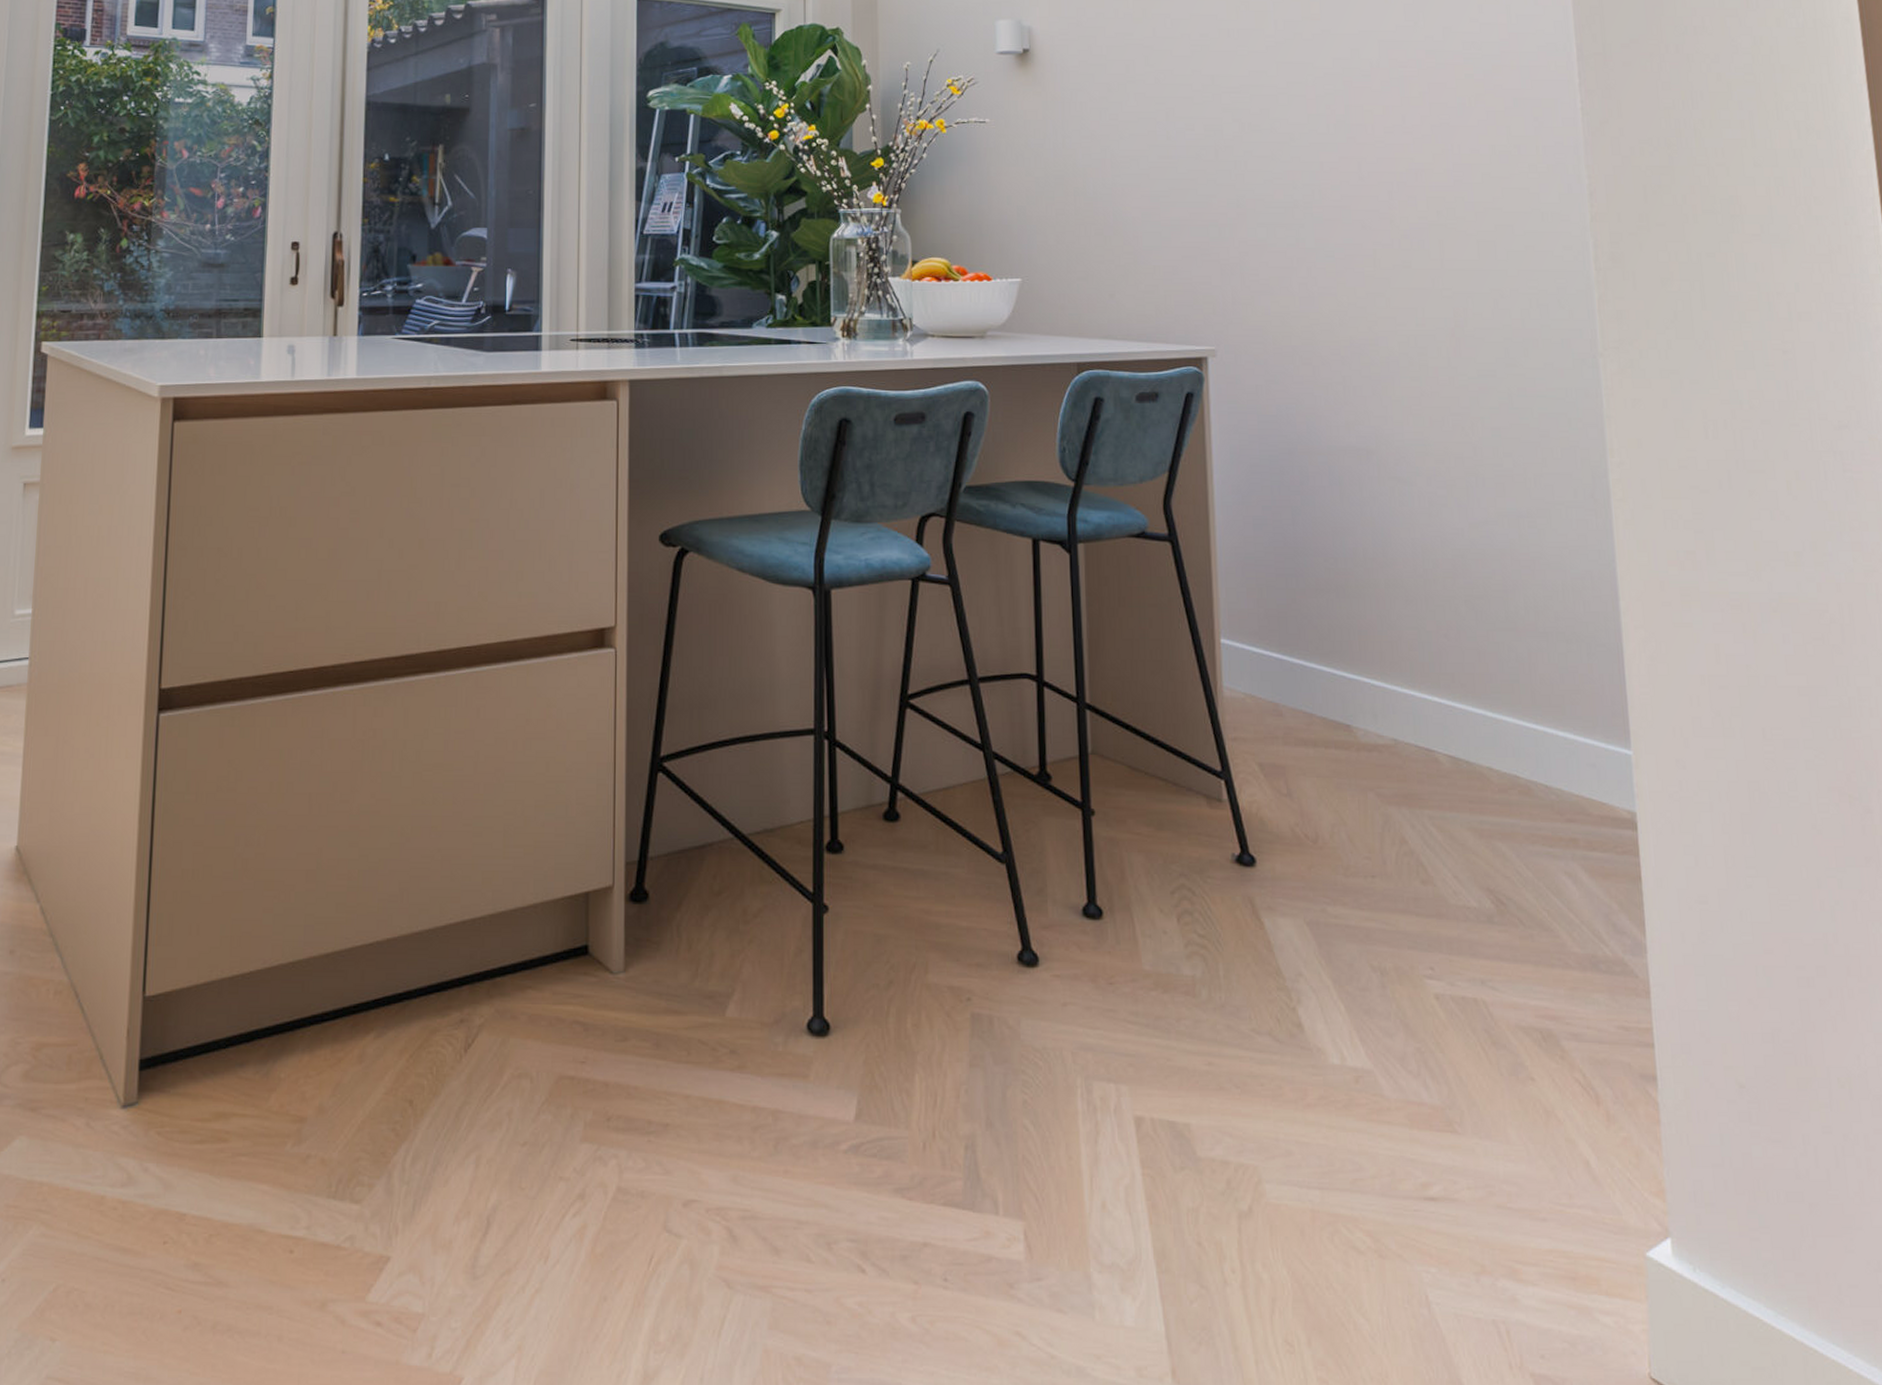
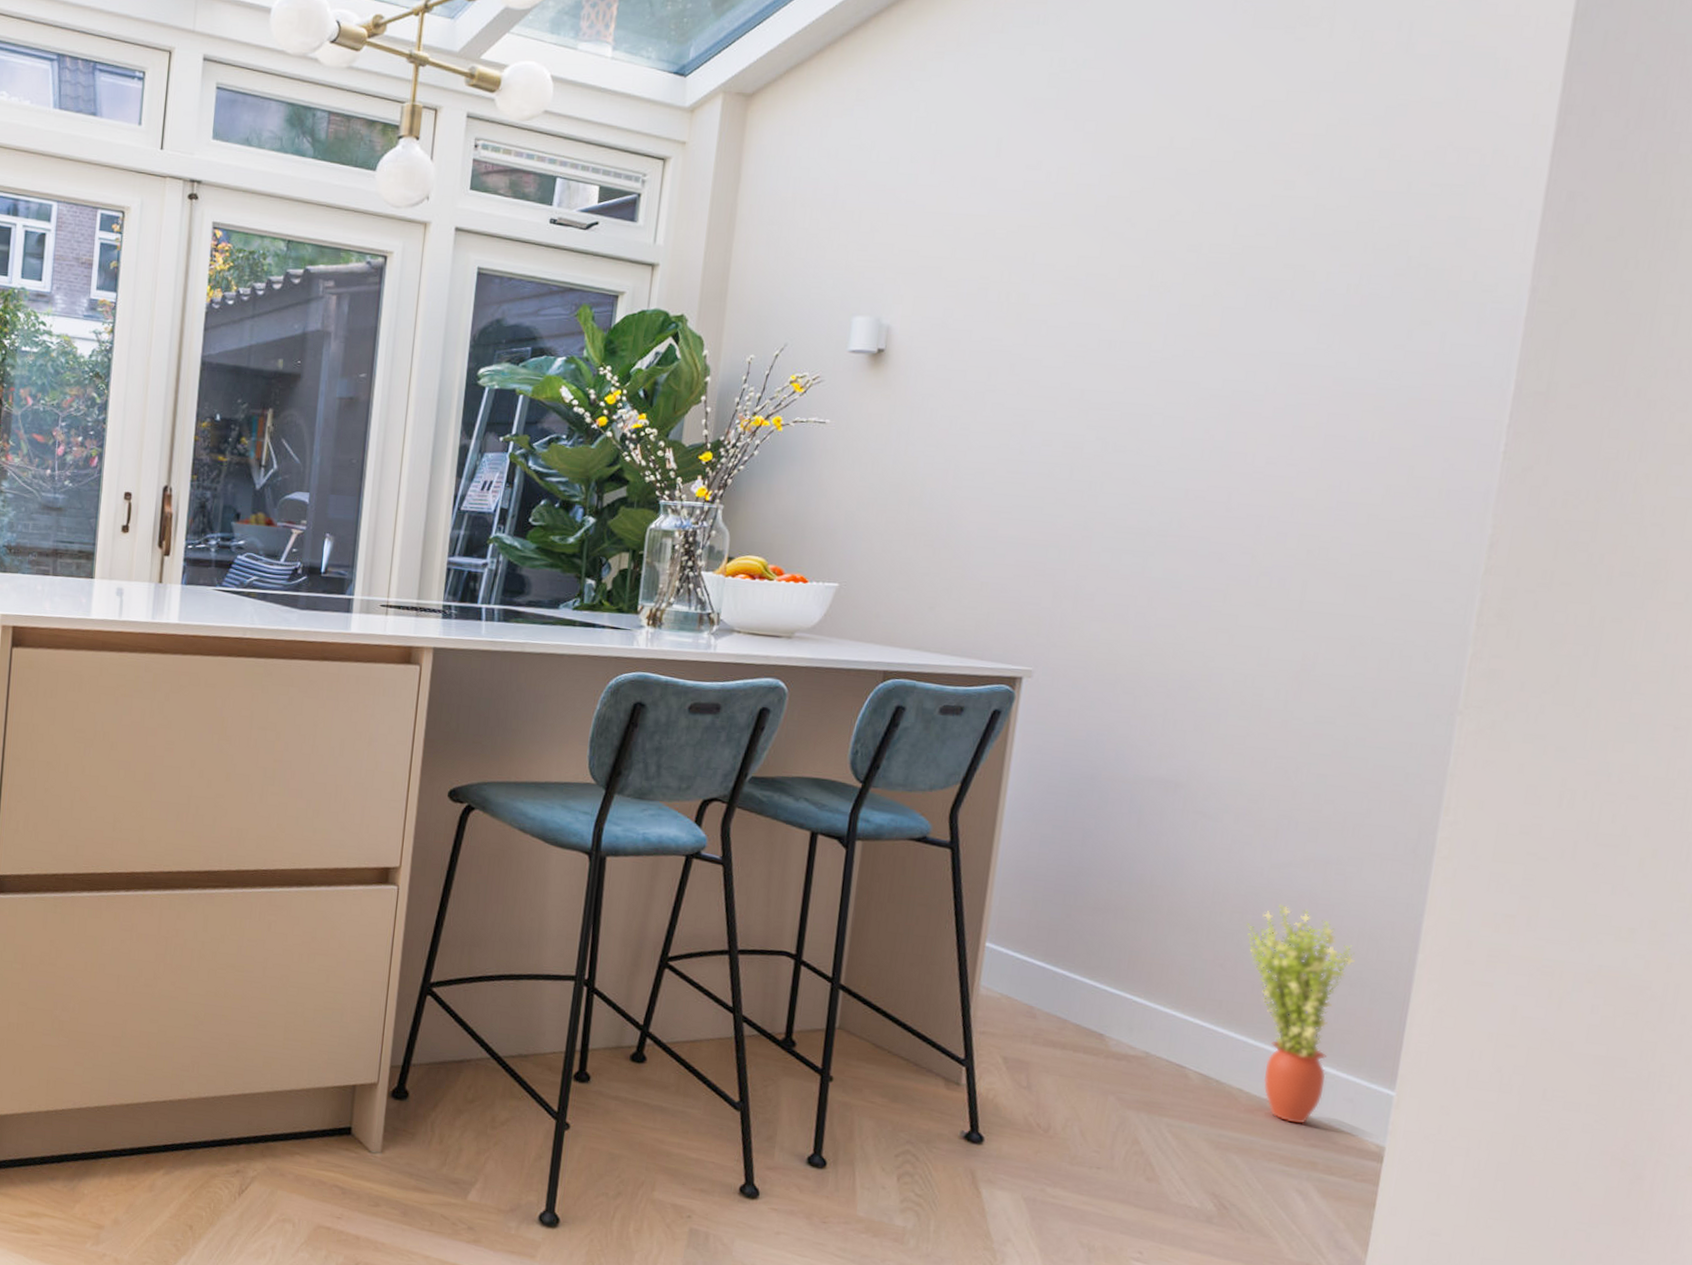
potted plant: none [1460,564,1567,798] -> present [1246,904,1355,1124]

